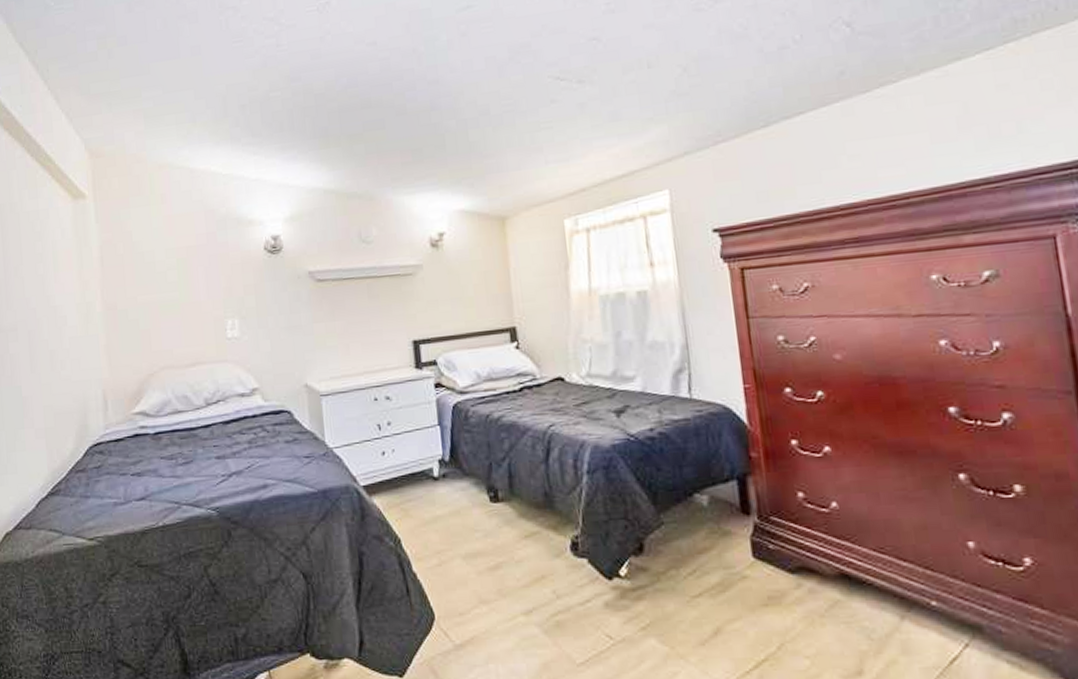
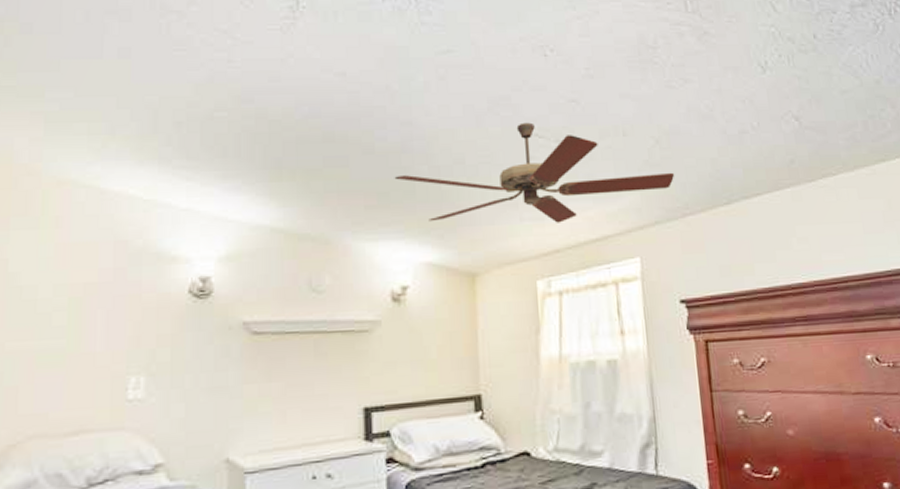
ceiling fan: none [426,66,706,172] -> present [394,122,675,223]

